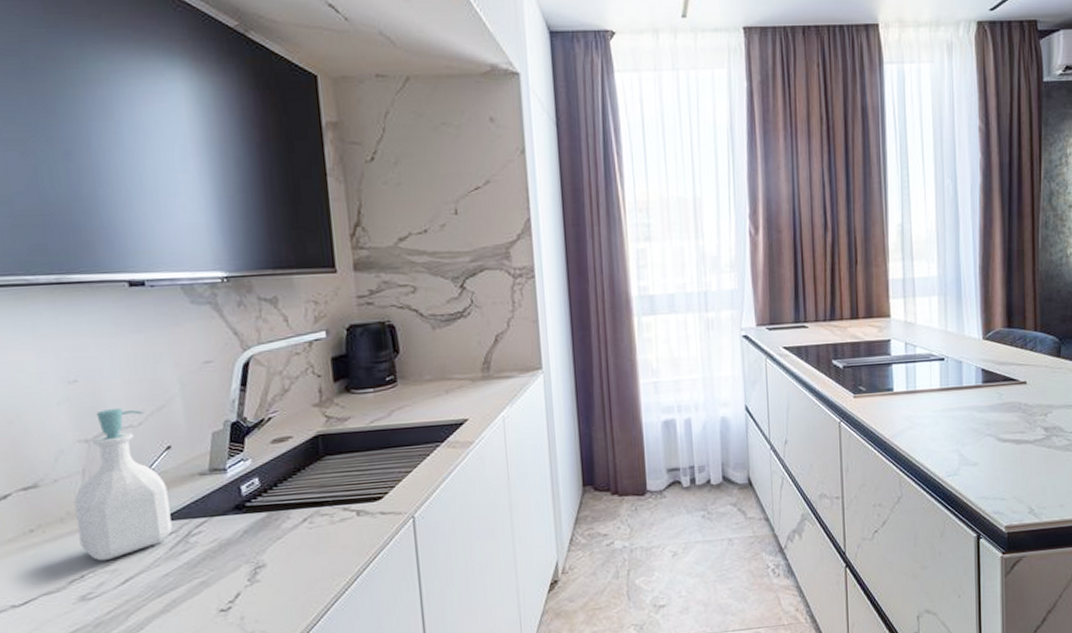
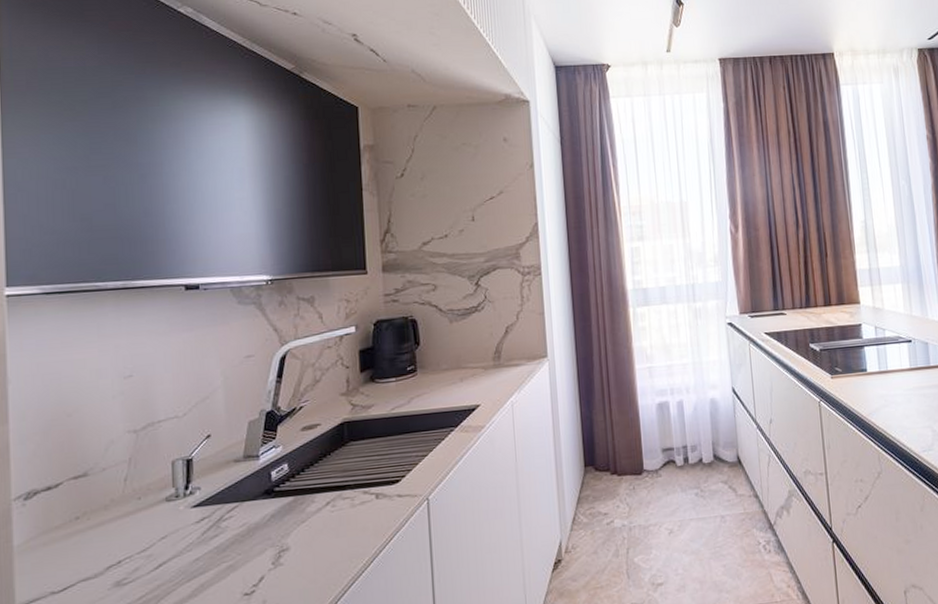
soap bottle: present [74,408,172,562] -> none [119,400,206,547]

